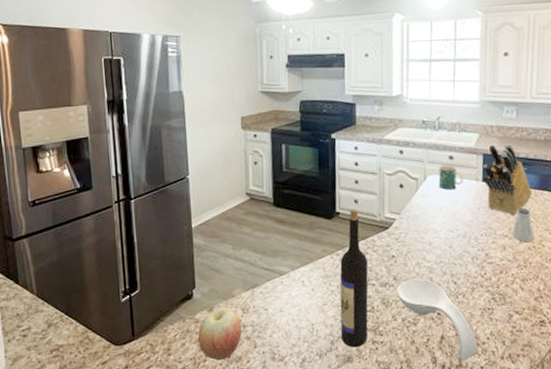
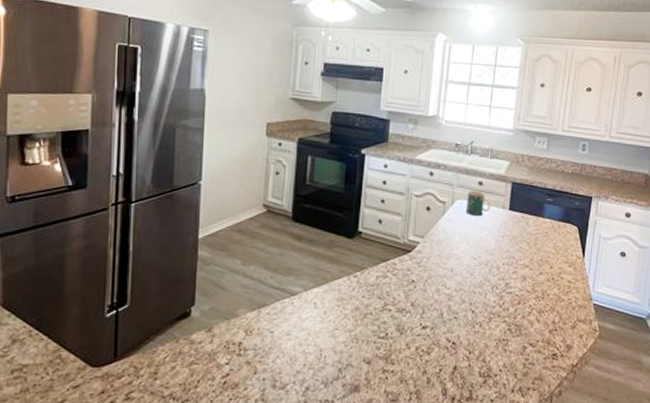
apple: present [198,307,243,361] -> none [191,327,243,387]
wine bottle: present [340,209,369,348] -> none [350,229,387,377]
spoon rest: present [397,278,478,360] -> none [413,305,490,393]
knife block: present [482,144,533,215] -> none [509,173,556,245]
saltshaker: present [511,208,534,242] -> none [532,239,554,274]

